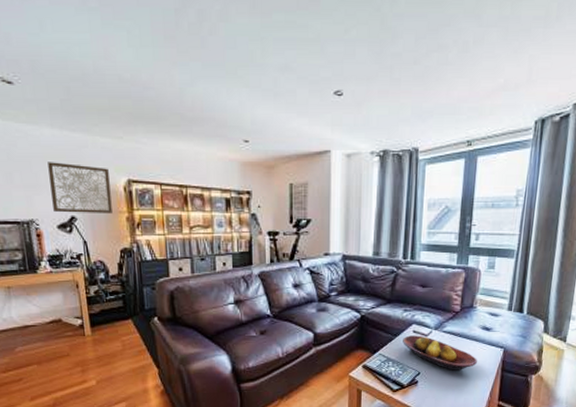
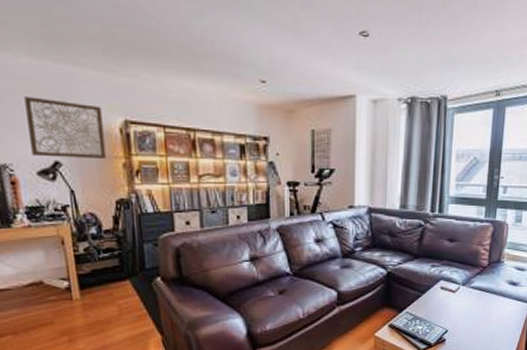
fruit bowl: present [403,335,477,371] -> none [430,291,504,327]

